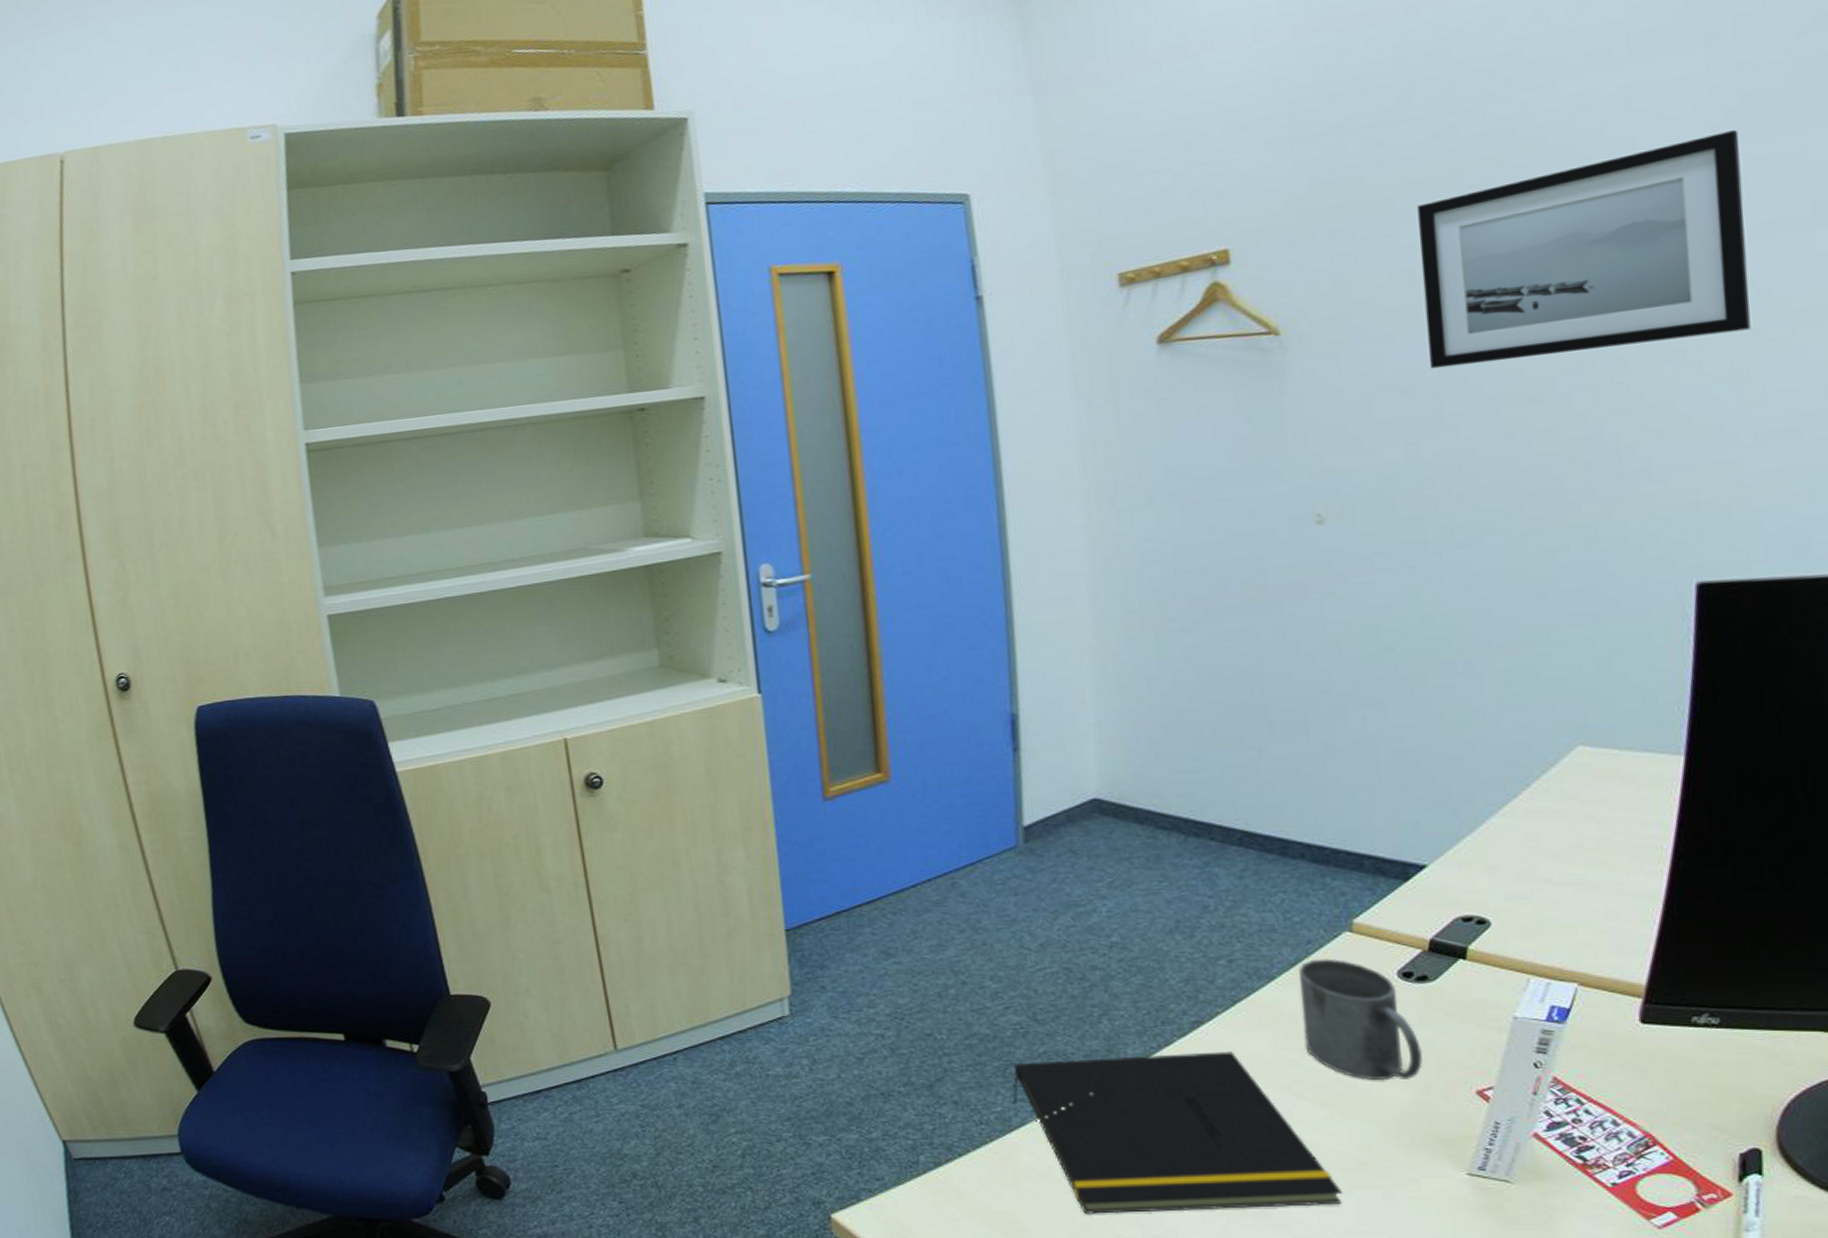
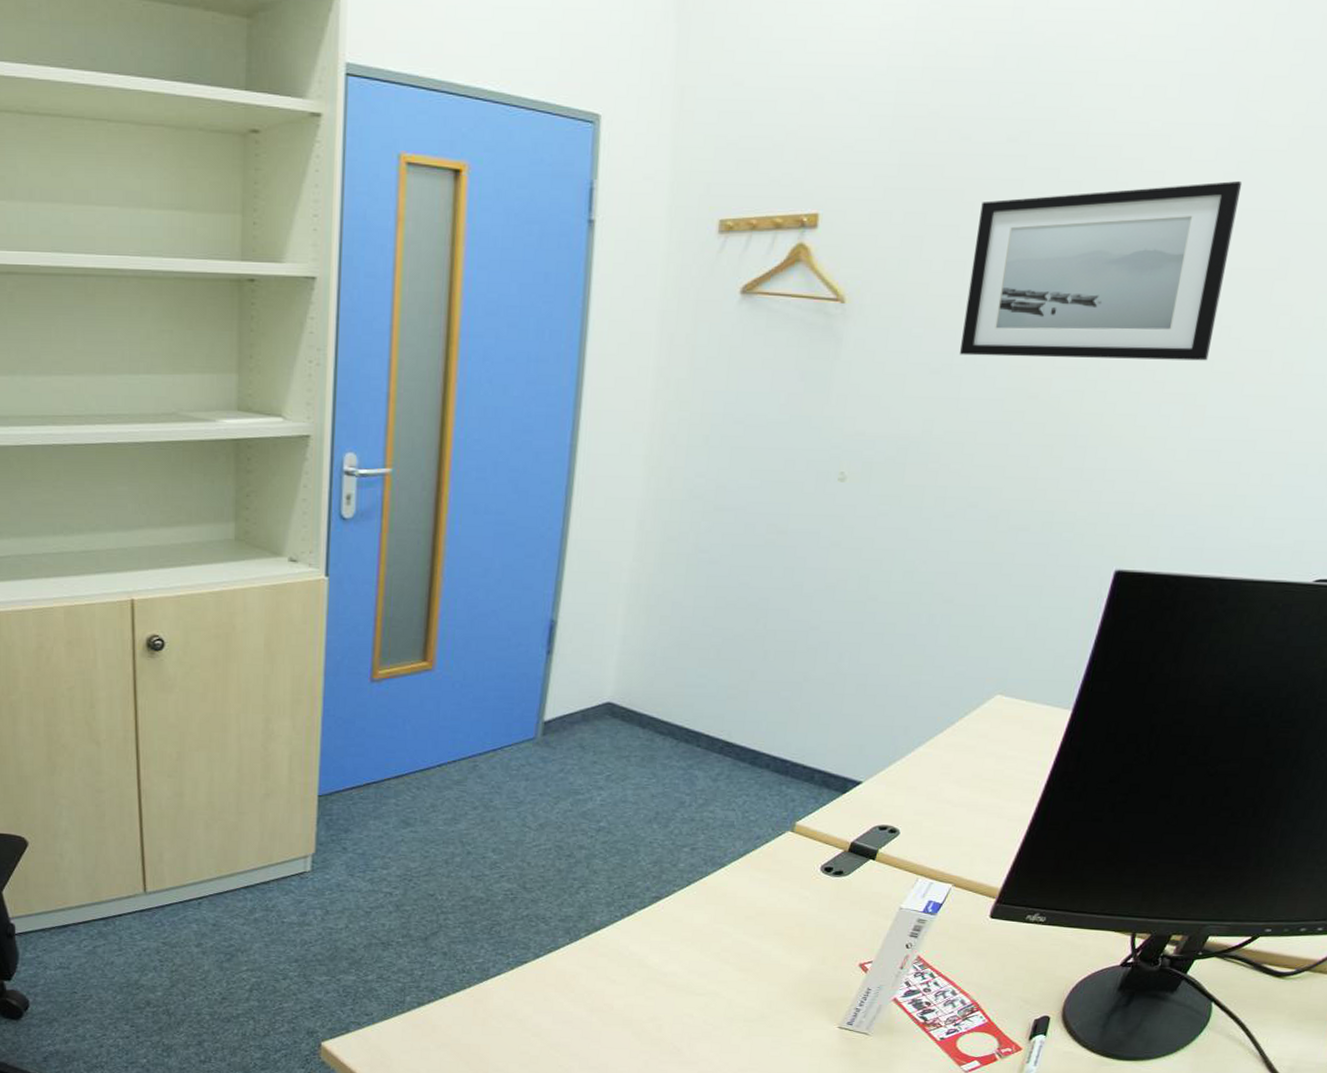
notepad: present [1012,1051,1343,1215] -> none [493,922,743,1050]
mug: present [1298,958,1423,1081] -> none [738,852,827,953]

